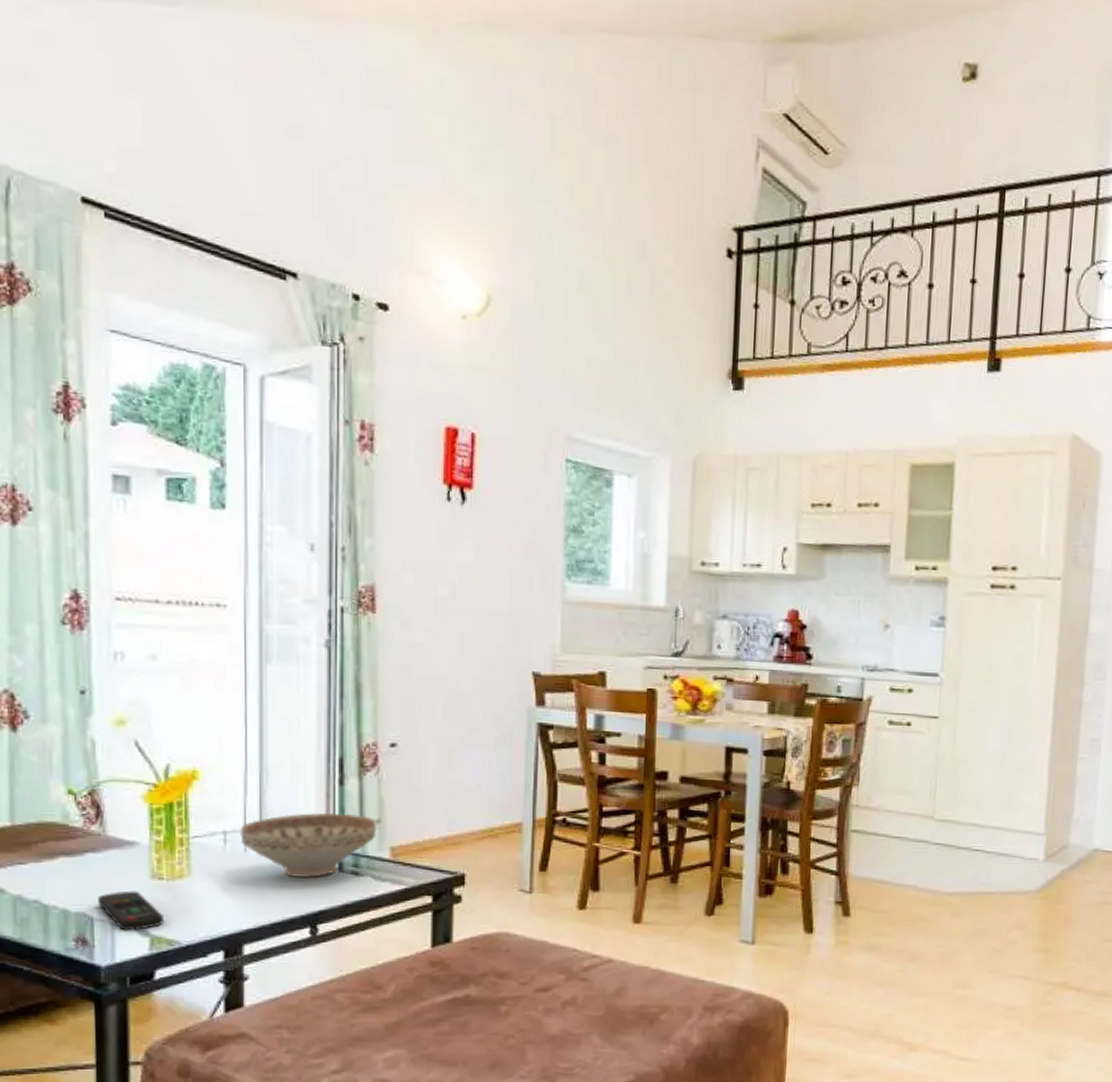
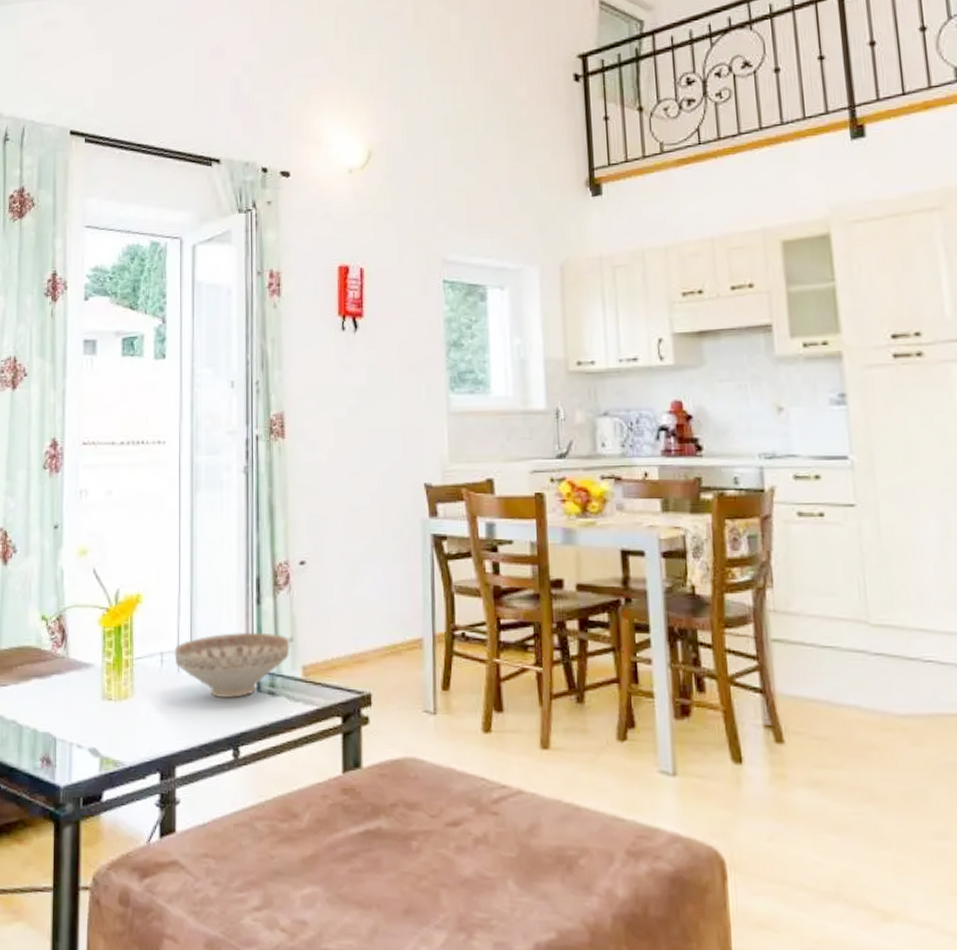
remote control: present [98,890,163,931] -> none [60,711,111,751]

